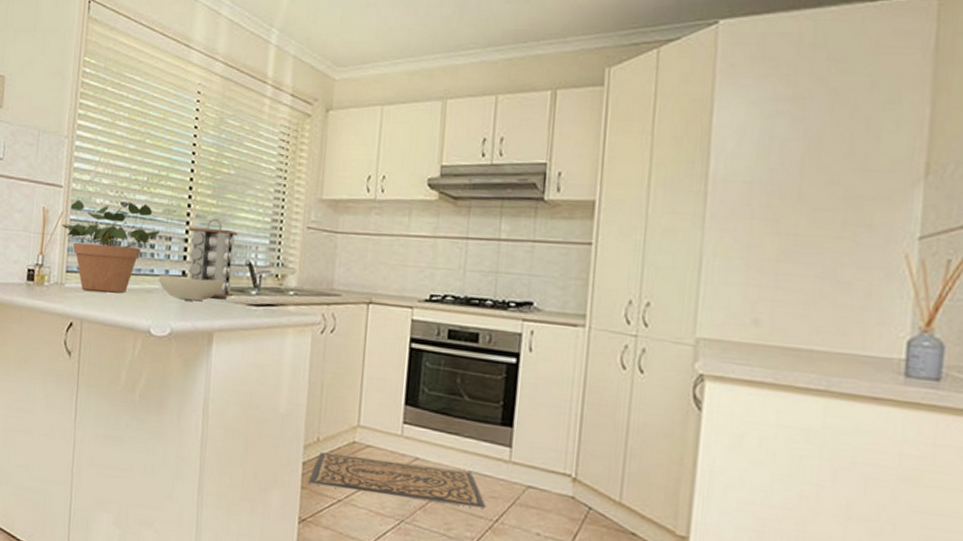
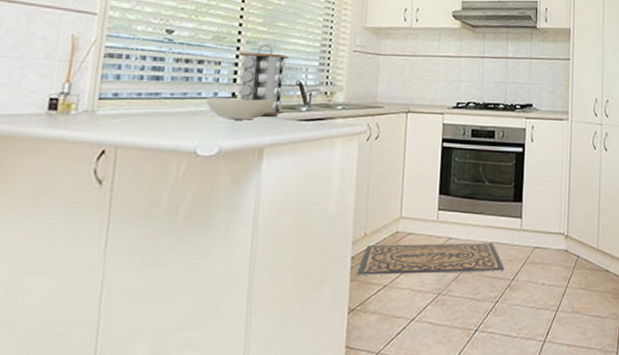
potted plant: present [61,199,160,293] -> none [94,27,208,117]

